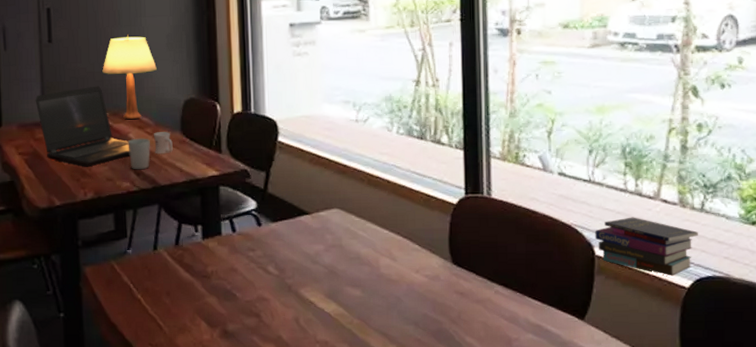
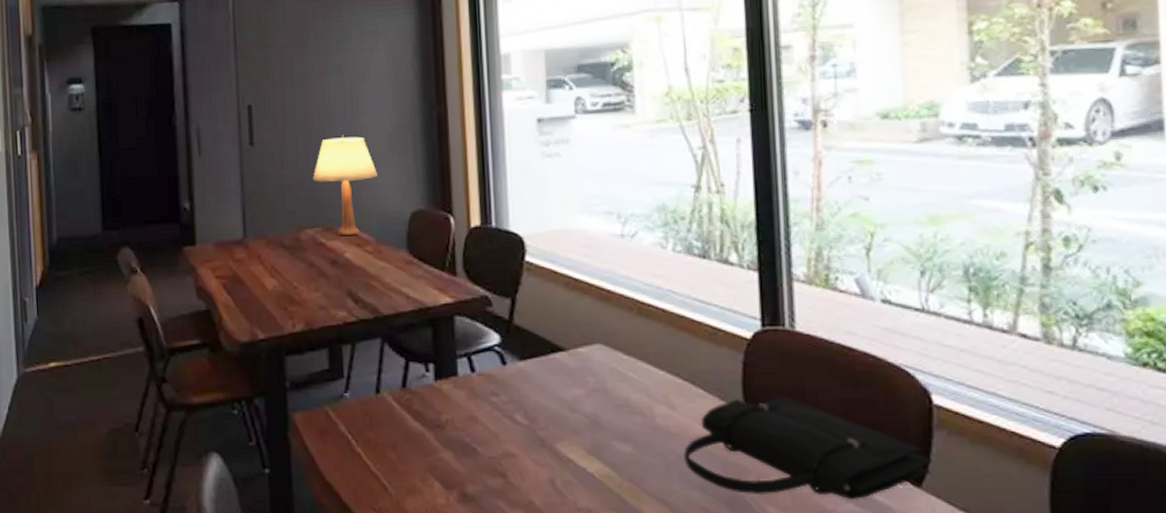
laptop computer: present [35,85,130,167] -> none [234,196,347,293]
cup: present [128,138,151,170] -> none [343,258,371,297]
mug: present [153,132,173,155] -> none [374,250,398,278]
handbag: none [402,249,594,330] -> present [683,396,933,499]
books: present [595,217,699,277] -> none [932,356,1071,433]

